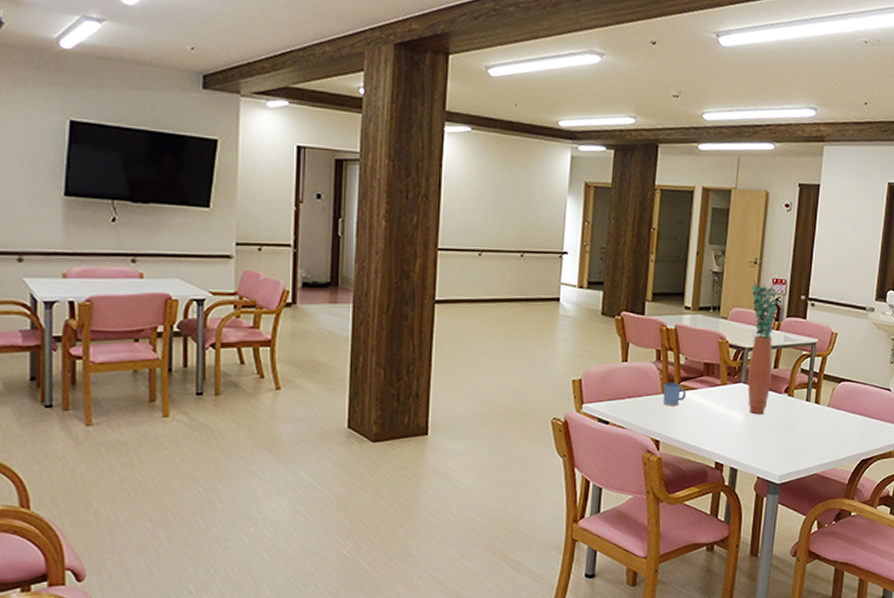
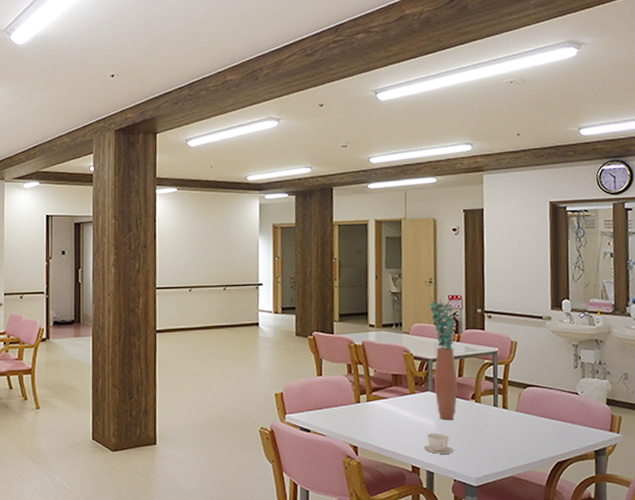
mug: present [663,382,687,406] -> none [357,393,379,415]
teacup: none [730,428,761,450] -> present [424,433,454,454]

